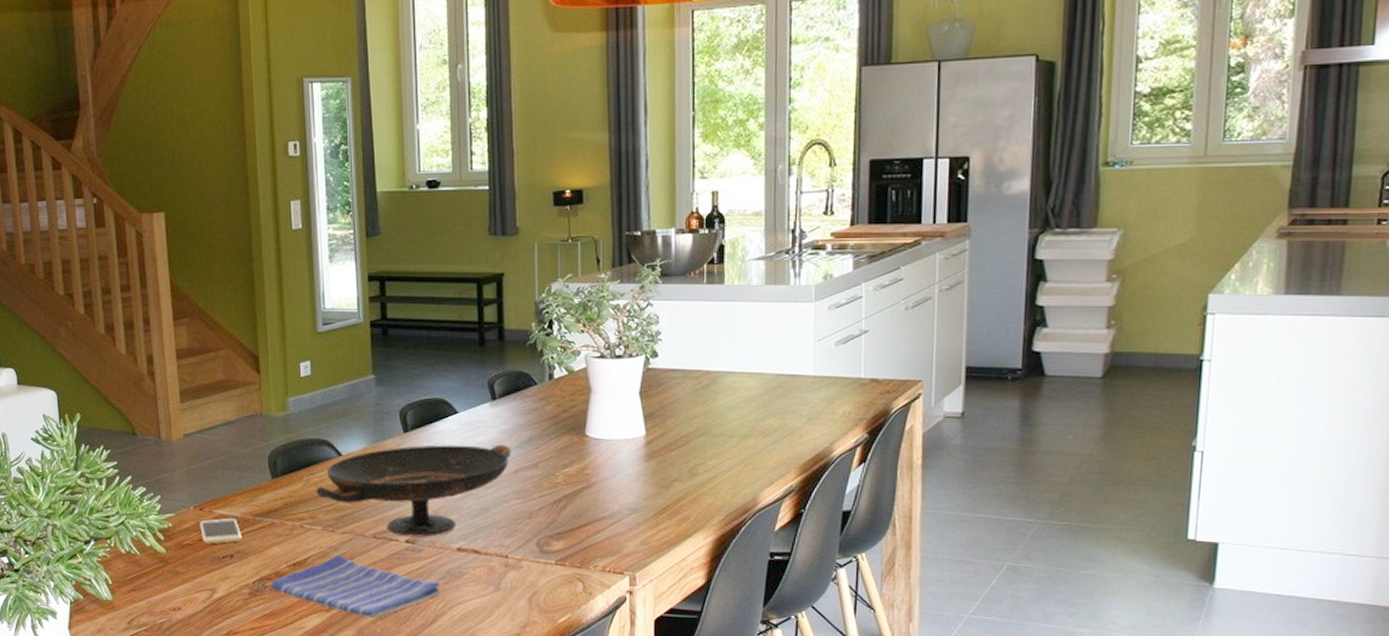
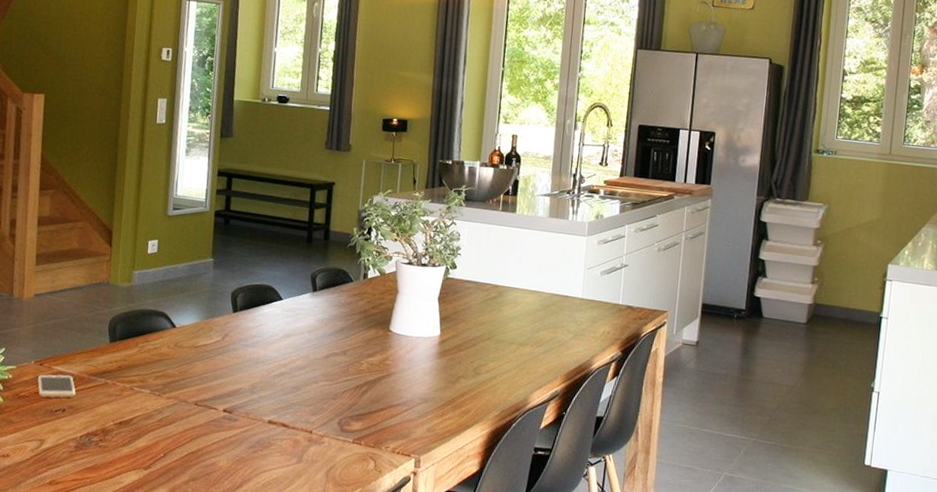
dish towel: present [271,555,441,617] -> none [96,417,250,478]
decorative bowl: present [316,444,512,537] -> none [148,325,325,408]

